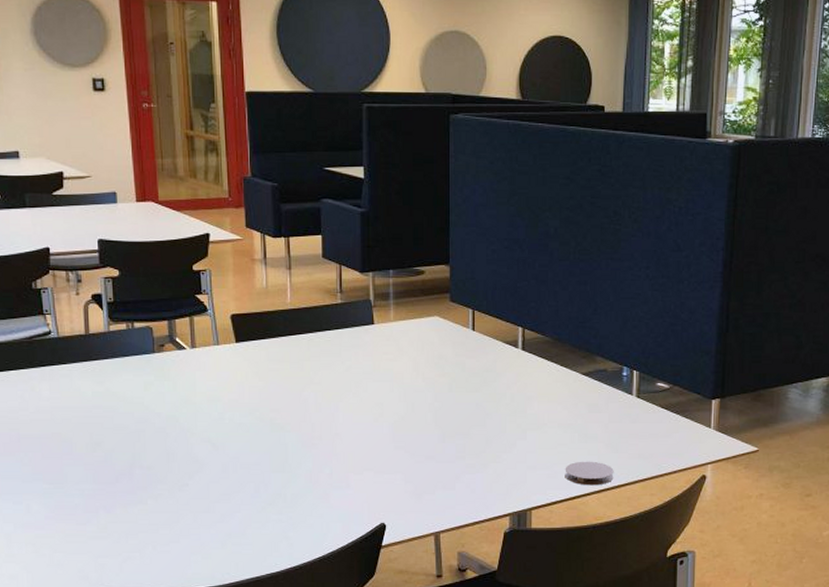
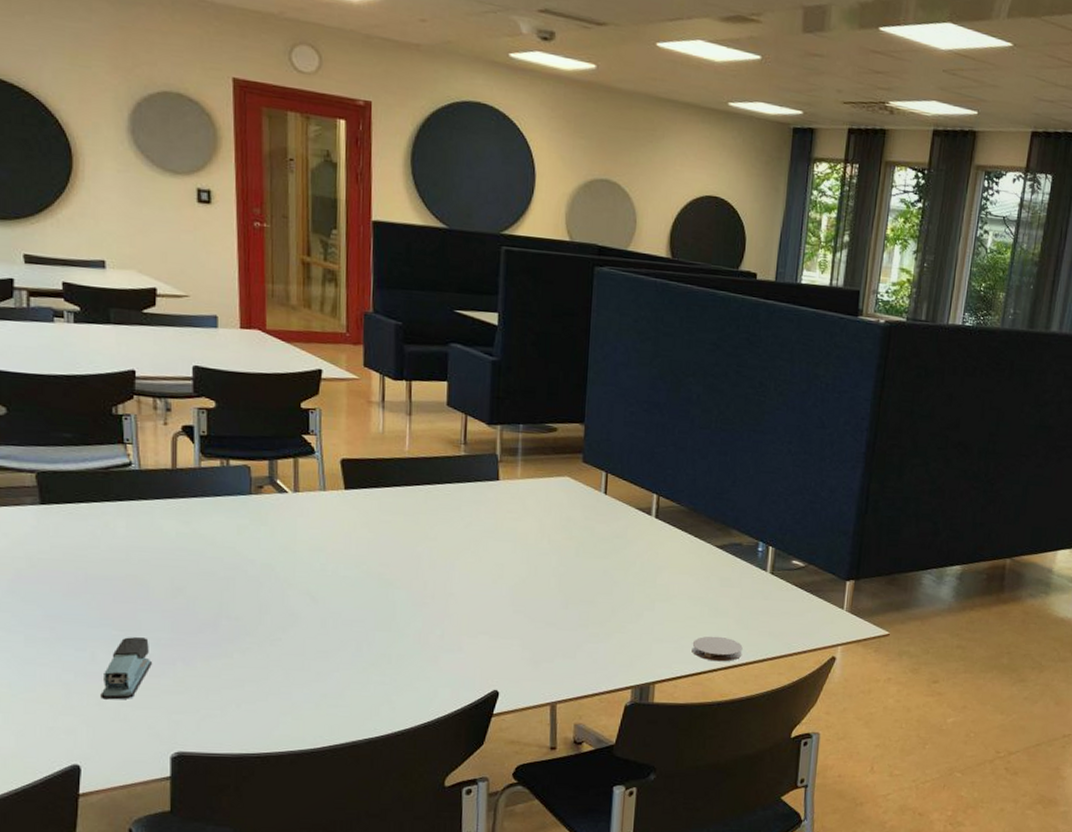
stapler: none [36,489,78,547] -> present [100,637,152,700]

